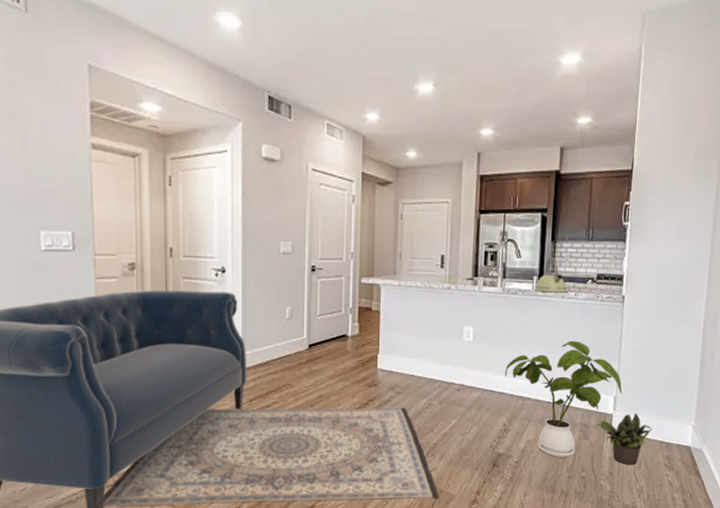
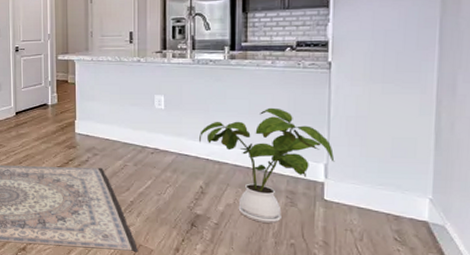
kettle: present [535,258,567,294] -> none [227,28,263,63]
potted plant: present [595,412,653,465] -> none [304,182,376,236]

